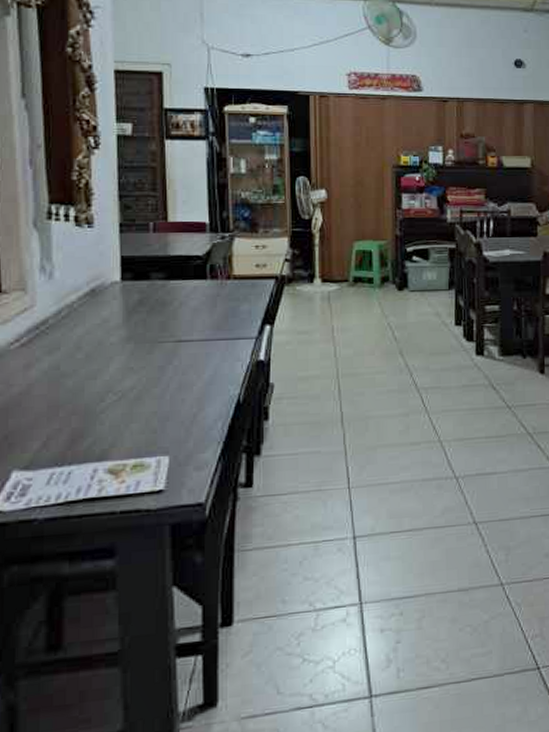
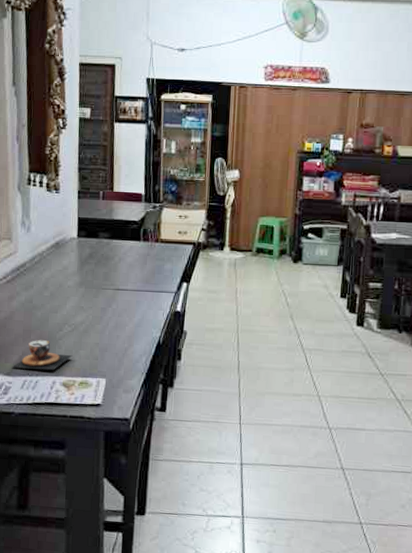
teacup: none [31,415,121,459] -> present [12,339,73,371]

